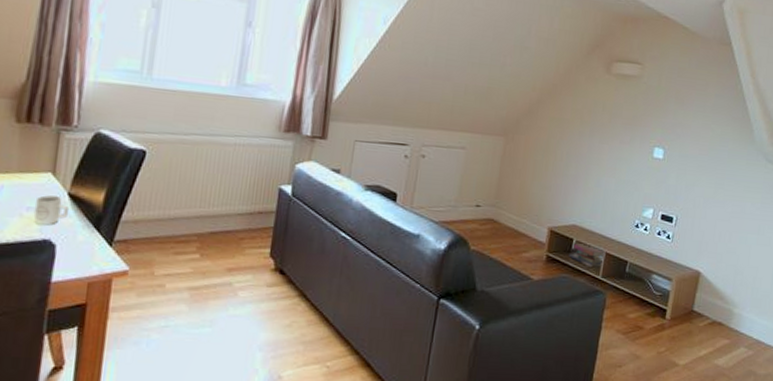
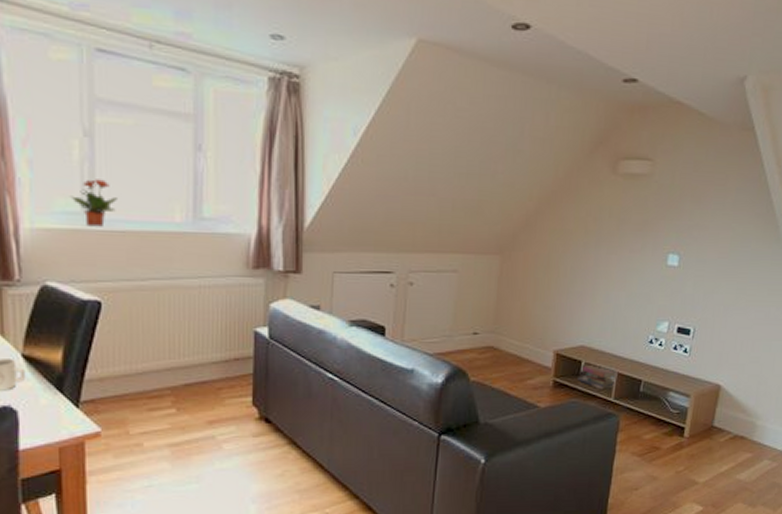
potted plant: none [133,44,173,85] -> present [70,179,117,227]

